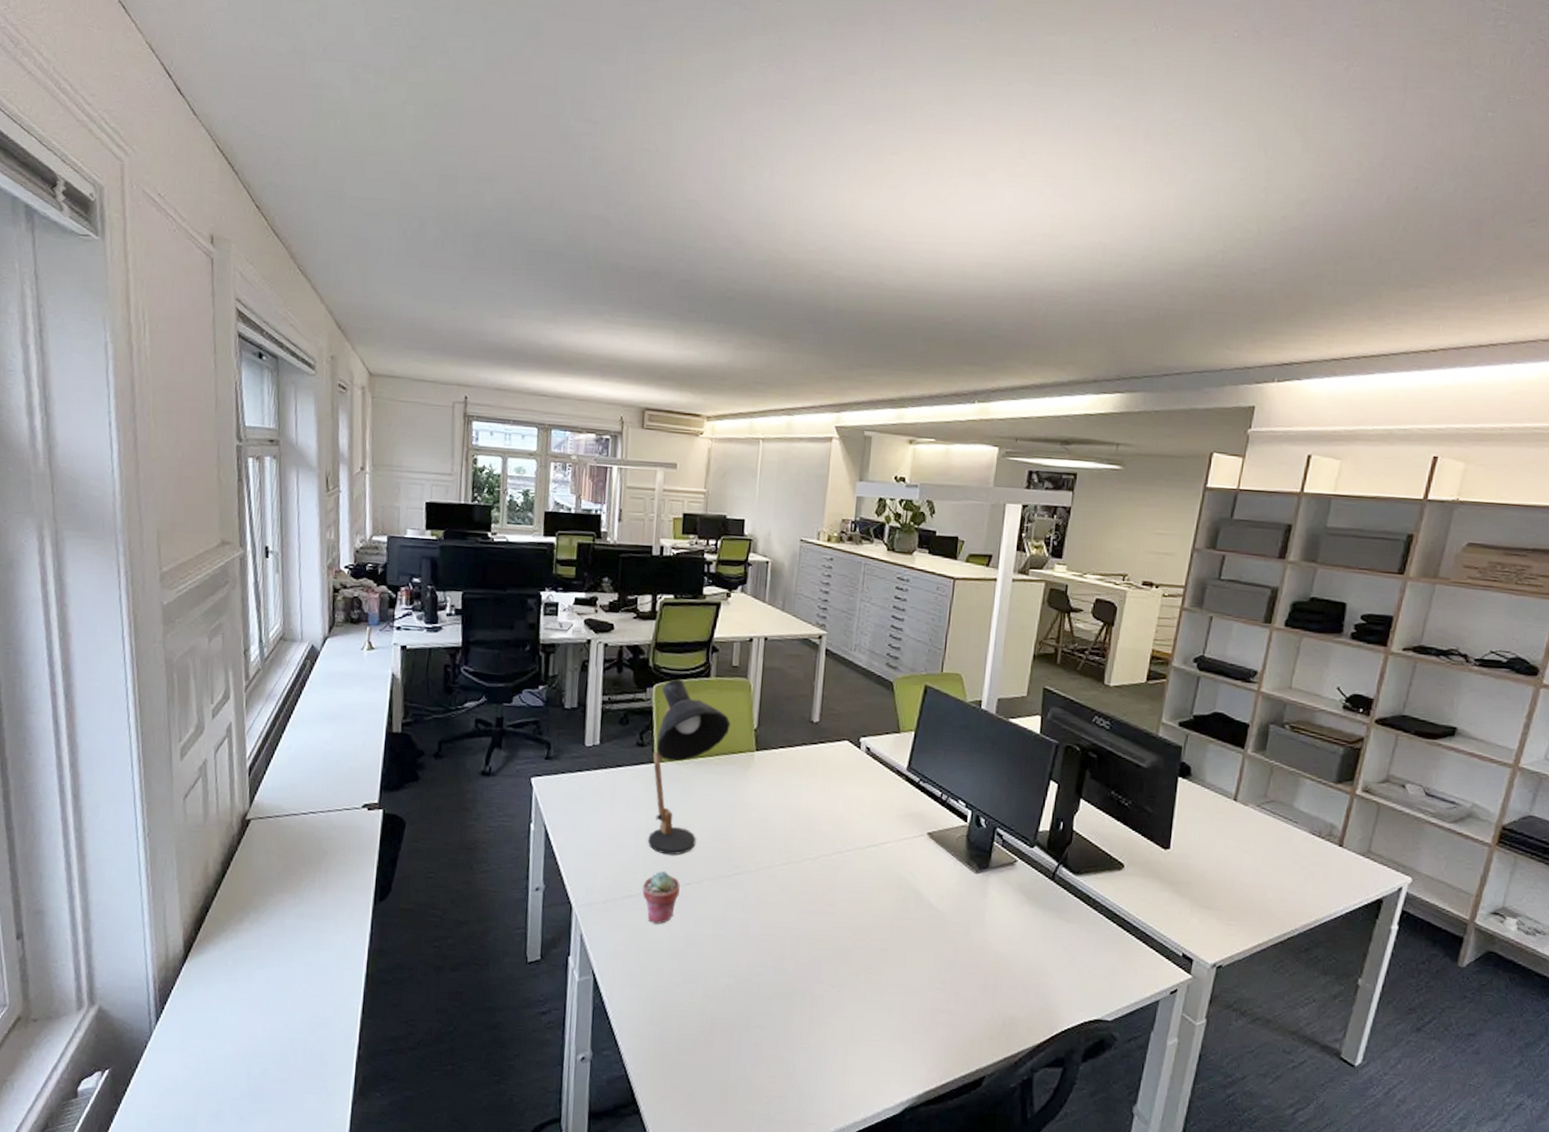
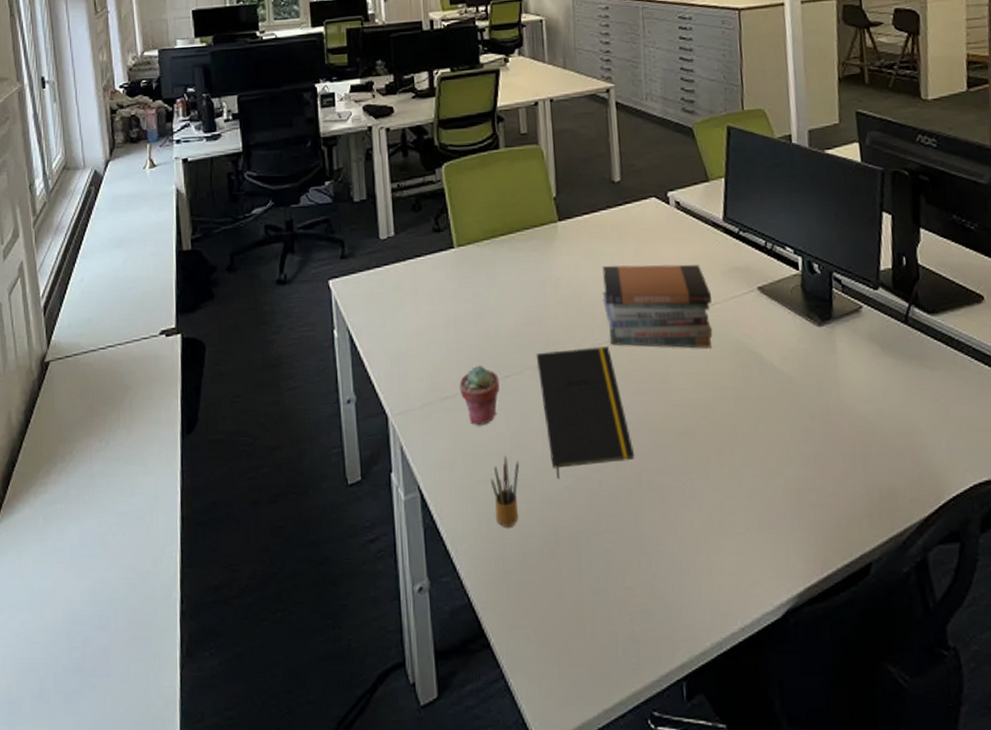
desk lamp: present [648,679,730,855] -> none [451,155,528,347]
pencil box: none [659,952,688,1014] -> present [490,455,520,527]
notepad: none [716,866,794,978] -> present [536,347,635,479]
book stack: none [785,796,886,881] -> present [602,264,713,349]

